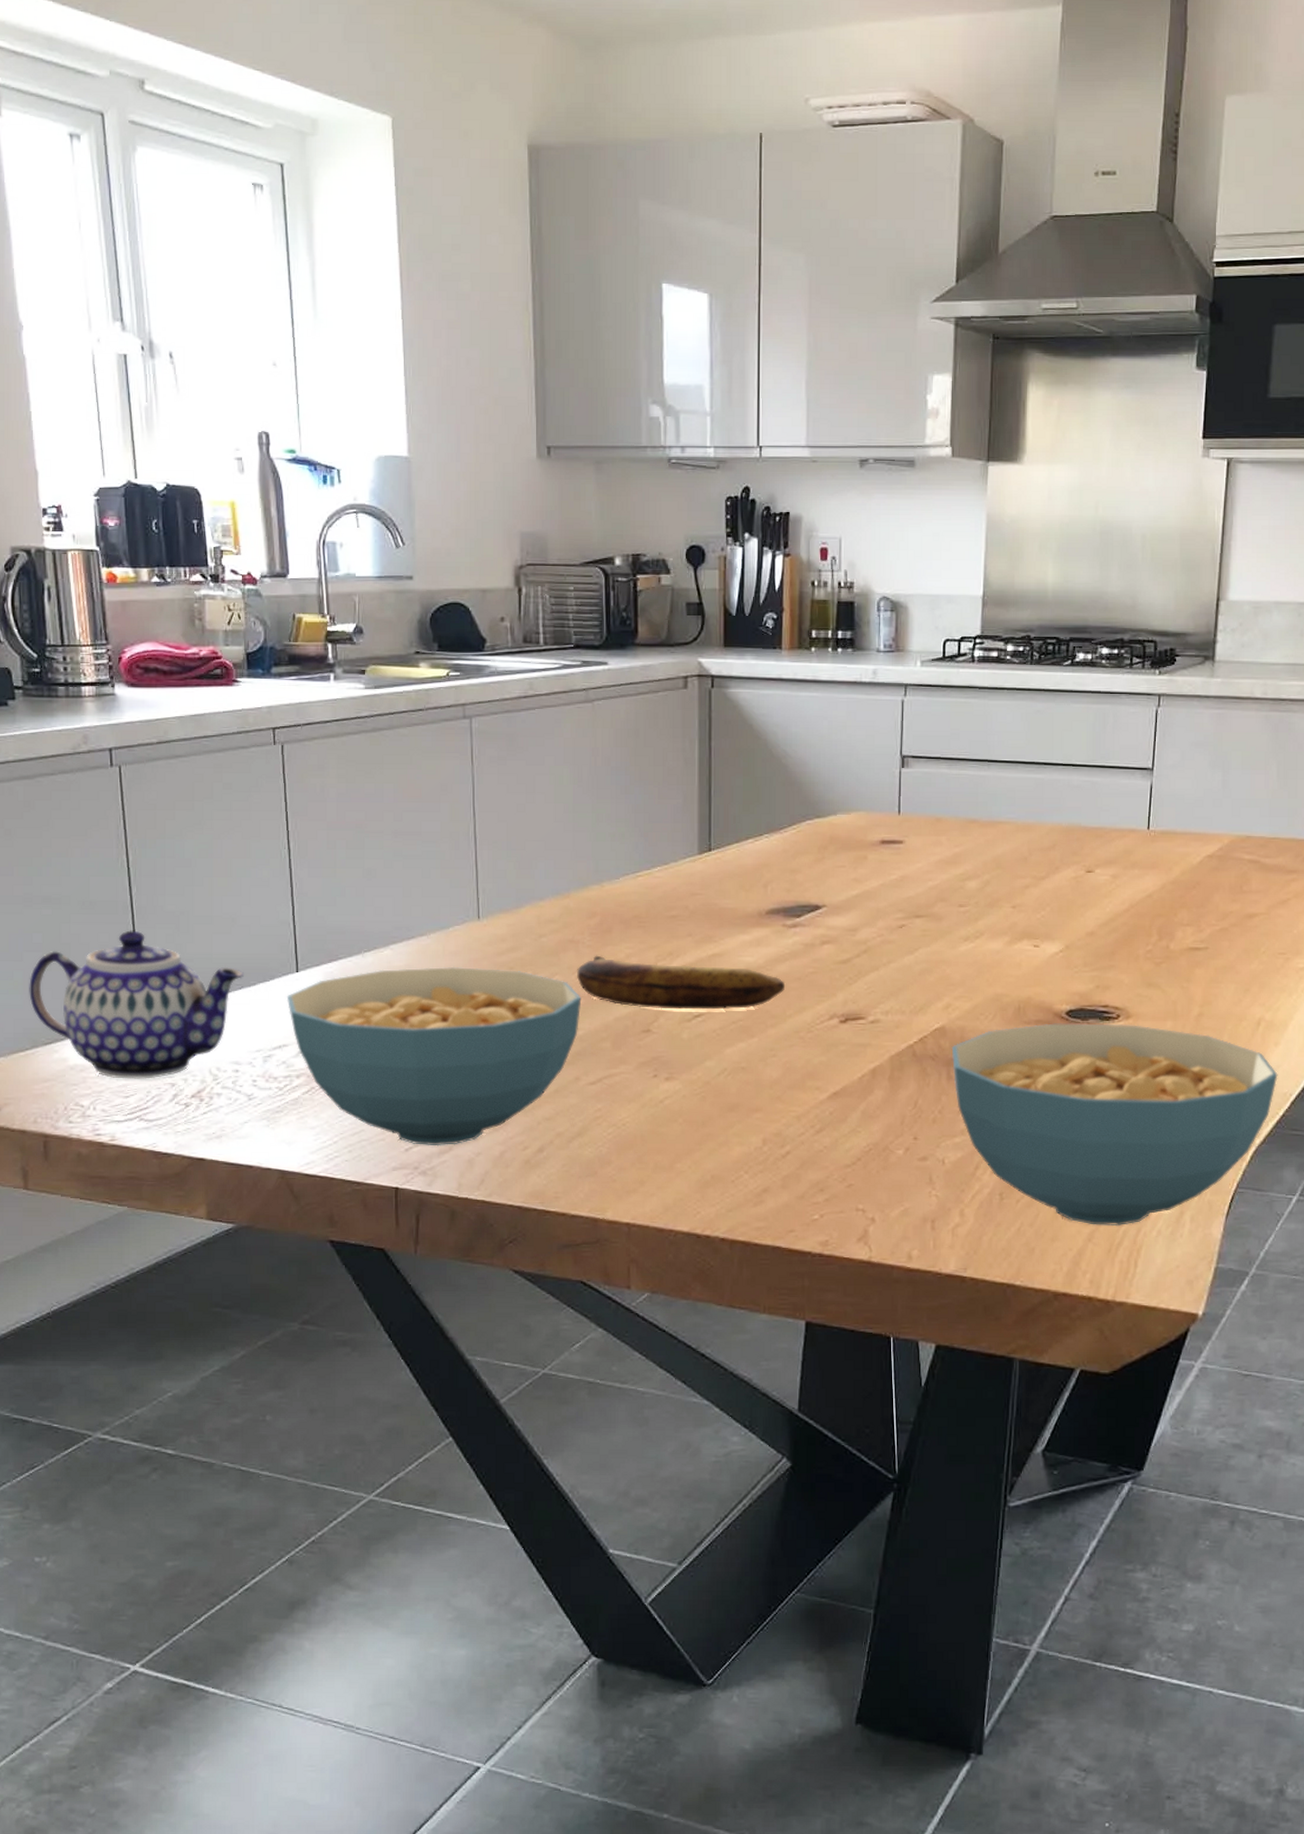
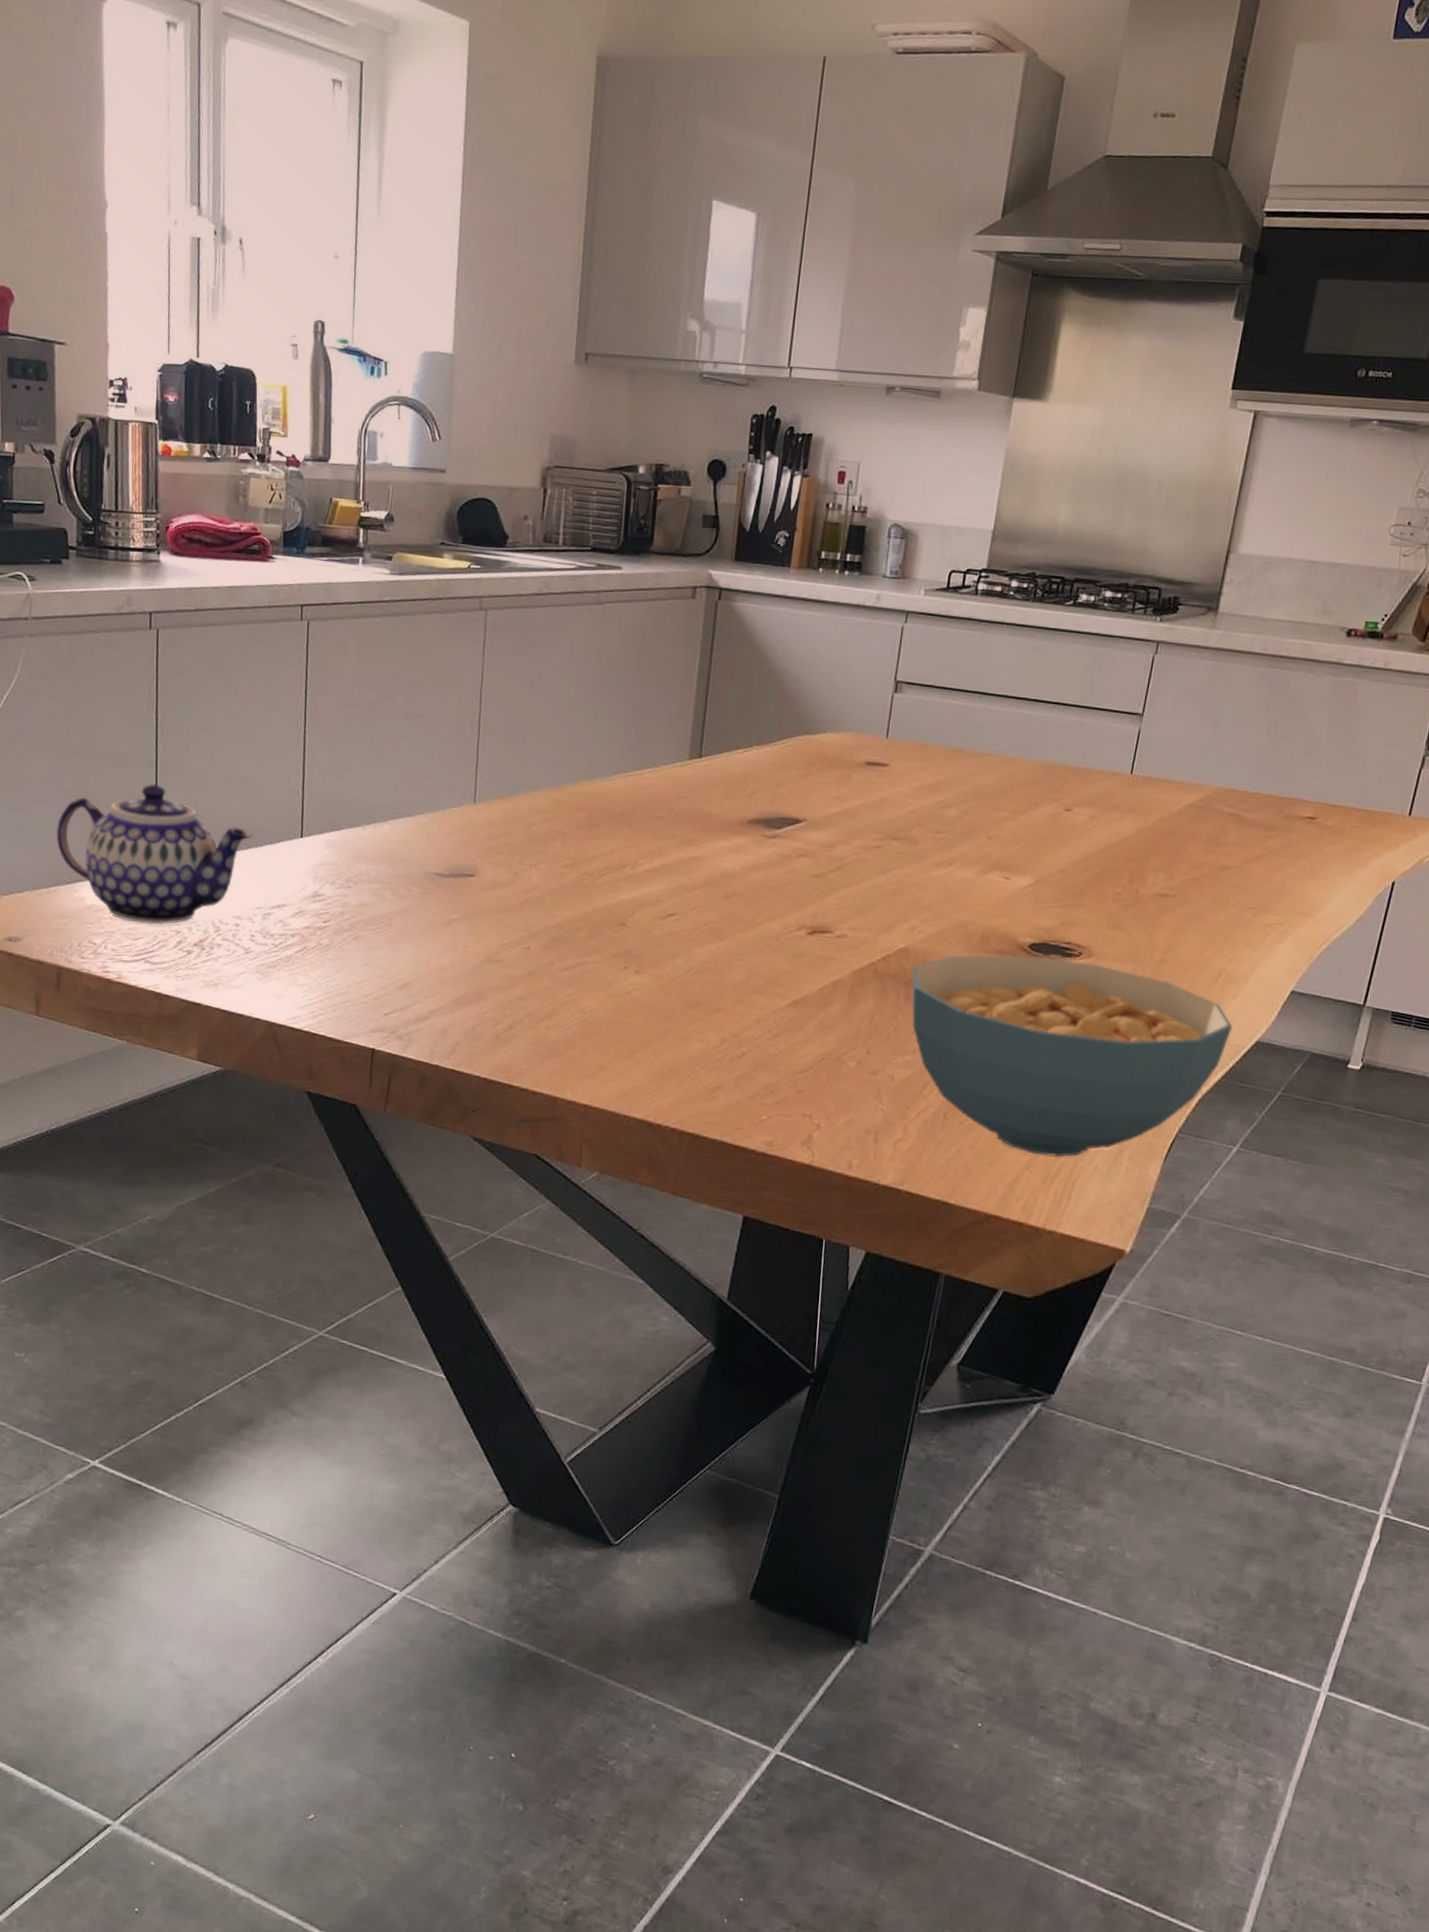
cereal bowl: present [286,966,582,1146] -> none [289,842,564,1015]
banana: present [576,955,786,1010] -> none [561,847,759,912]

